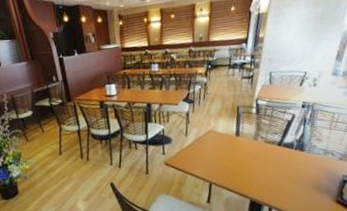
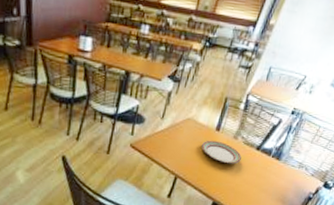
plate: none [227,145,266,164] -> present [202,140,242,164]

